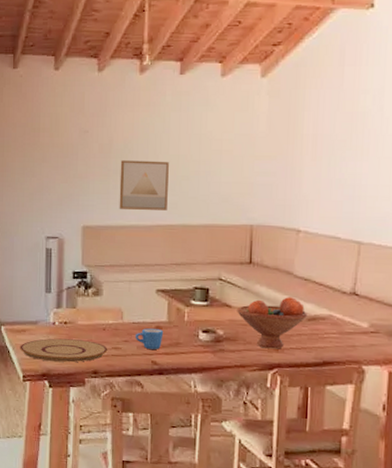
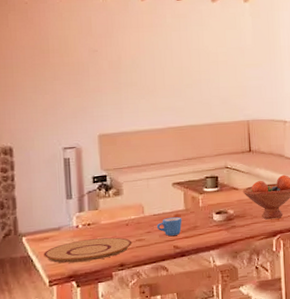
wall art: present [119,160,169,210] -> none [130,73,176,117]

